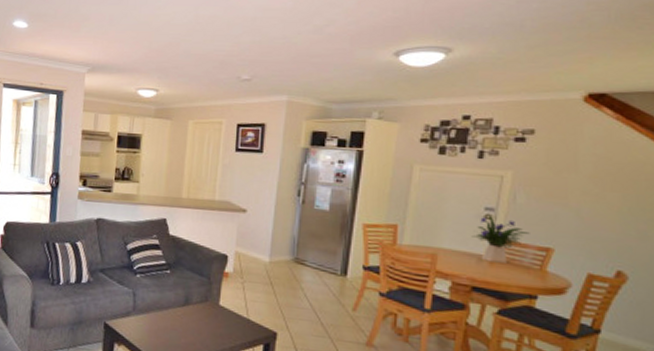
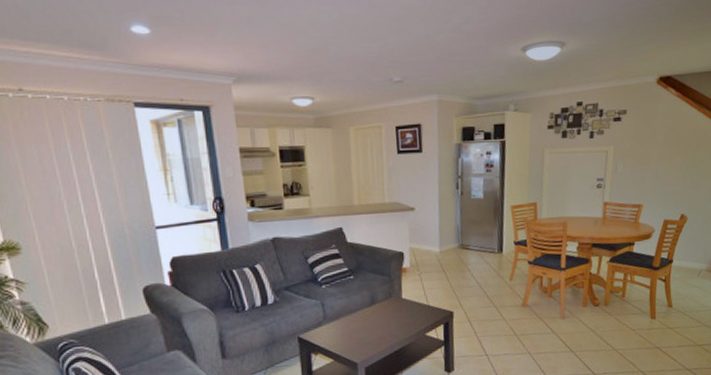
flower arrangement: present [471,216,530,265] -> none [589,185,627,223]

